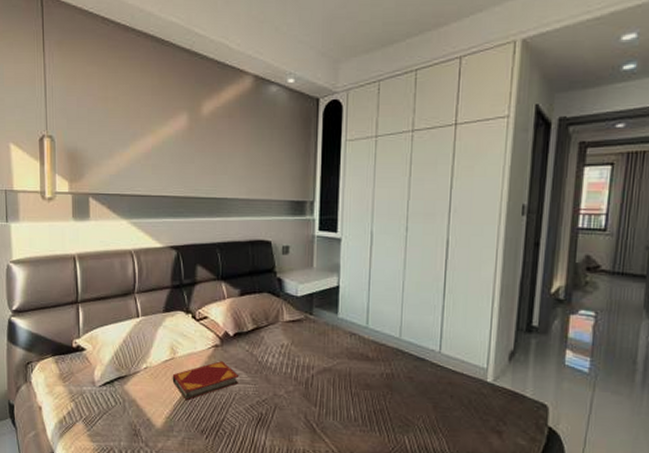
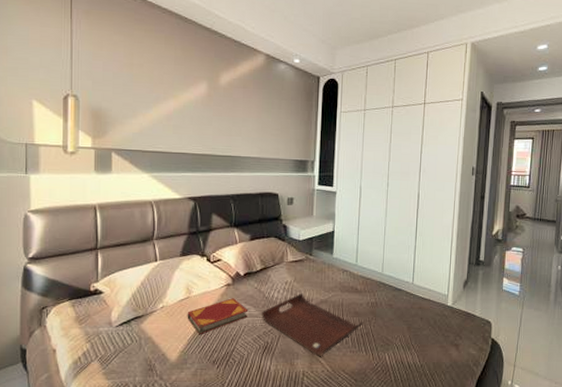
serving tray: none [254,358,376,435] -> present [261,293,363,357]

